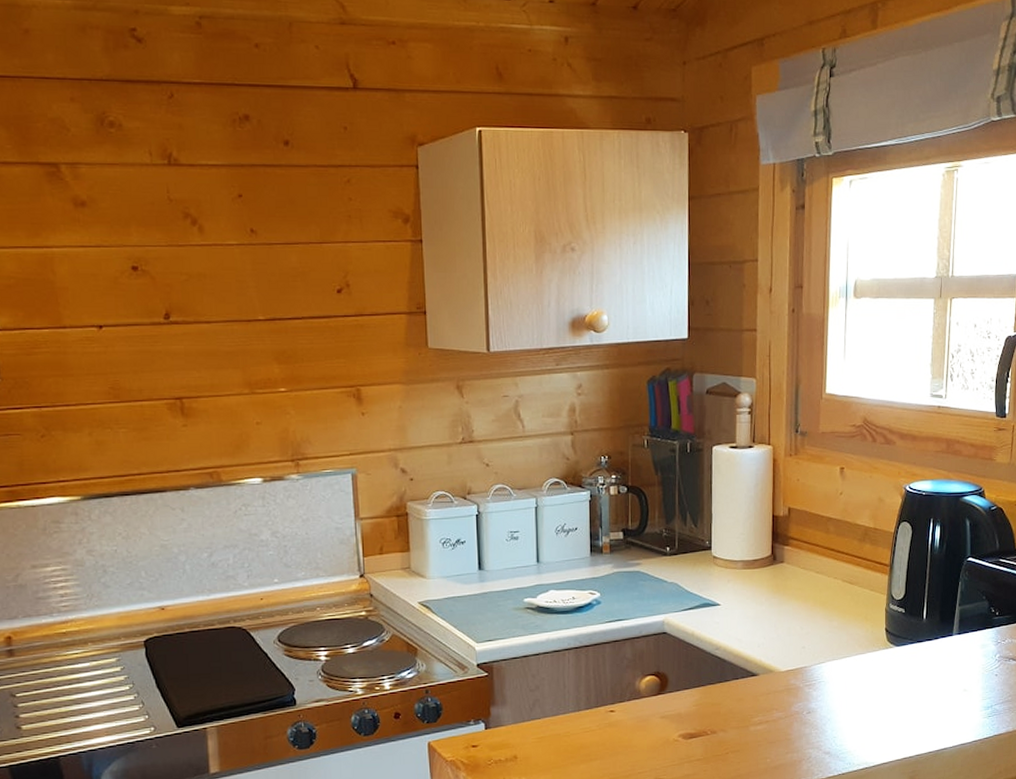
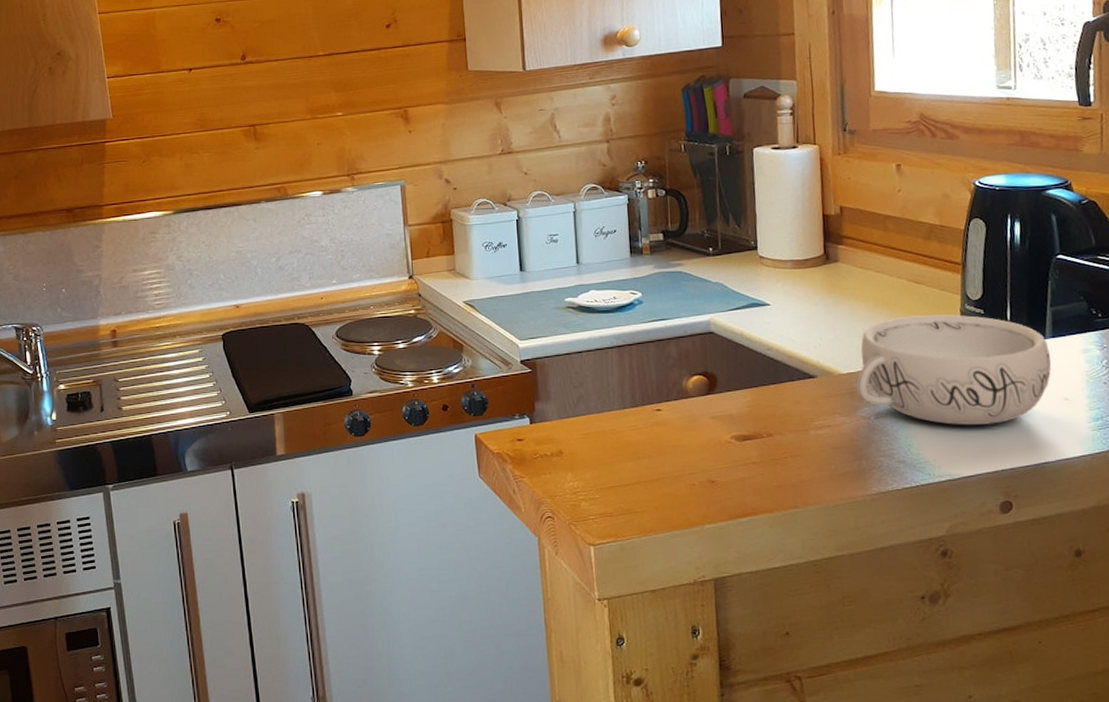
decorative bowl: none [793,613,956,717] -> present [856,314,1052,425]

